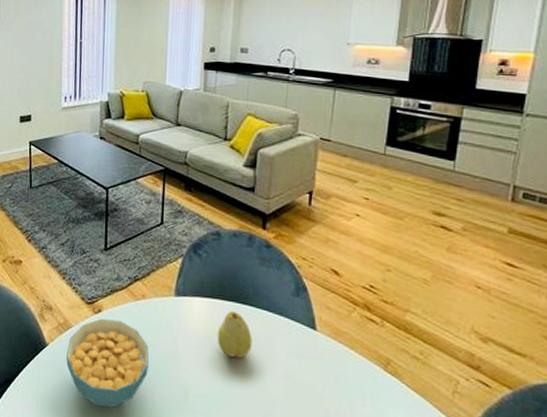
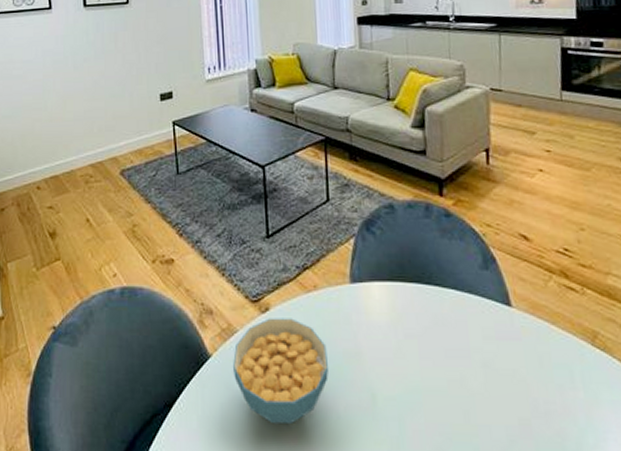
fruit: present [217,310,252,358] -> none [401,293,443,348]

